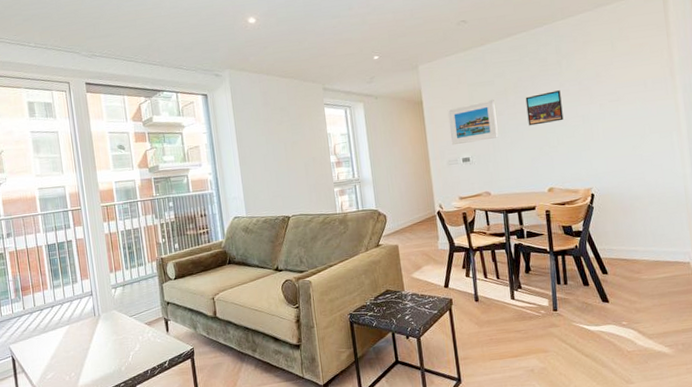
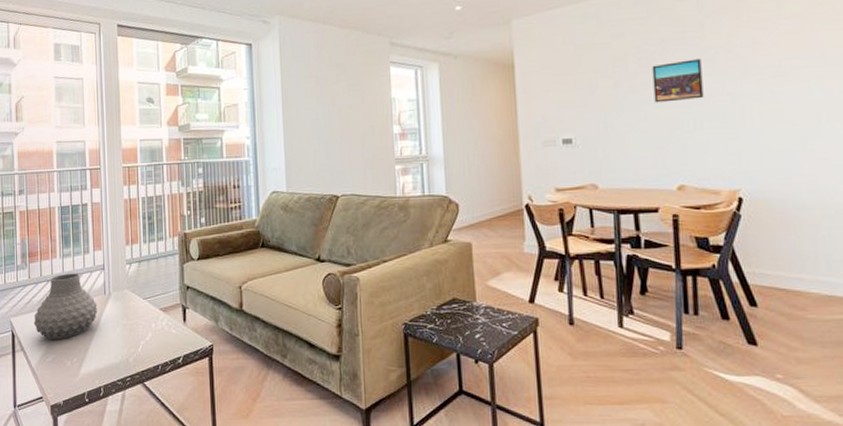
vase: none [31,300,90,360] -> present [33,273,98,340]
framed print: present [447,99,499,146] -> none [546,65,613,122]

